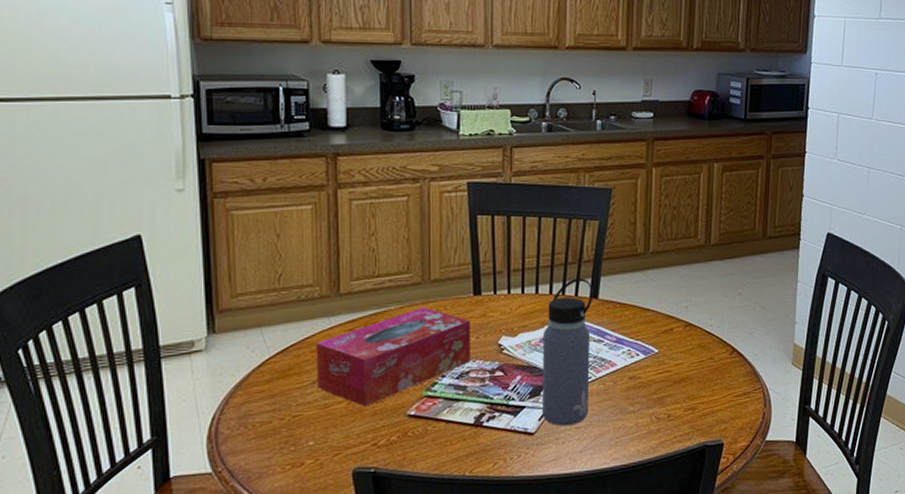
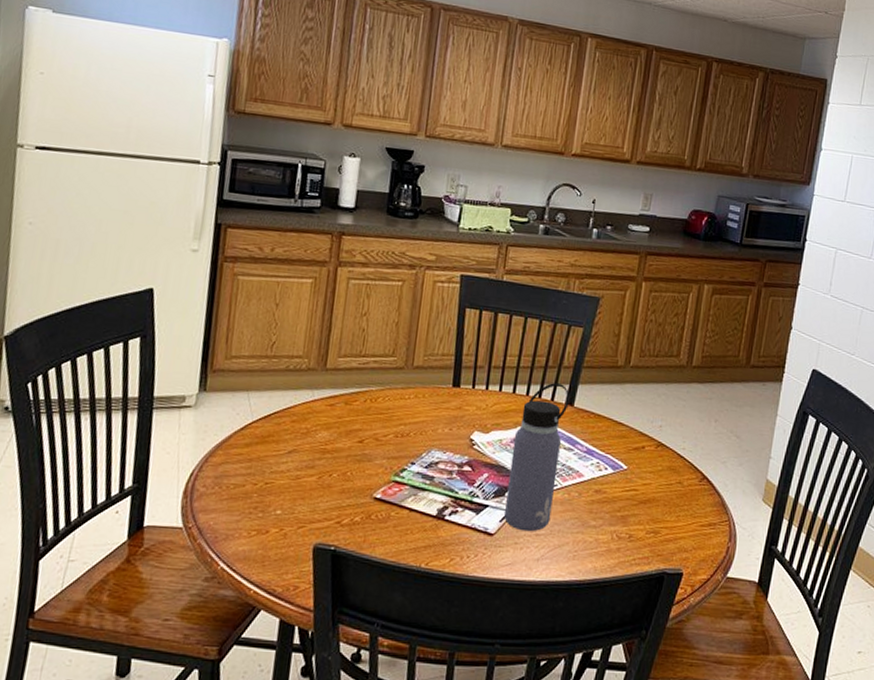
tissue box: present [316,307,470,407] -> none [292,392,446,484]

